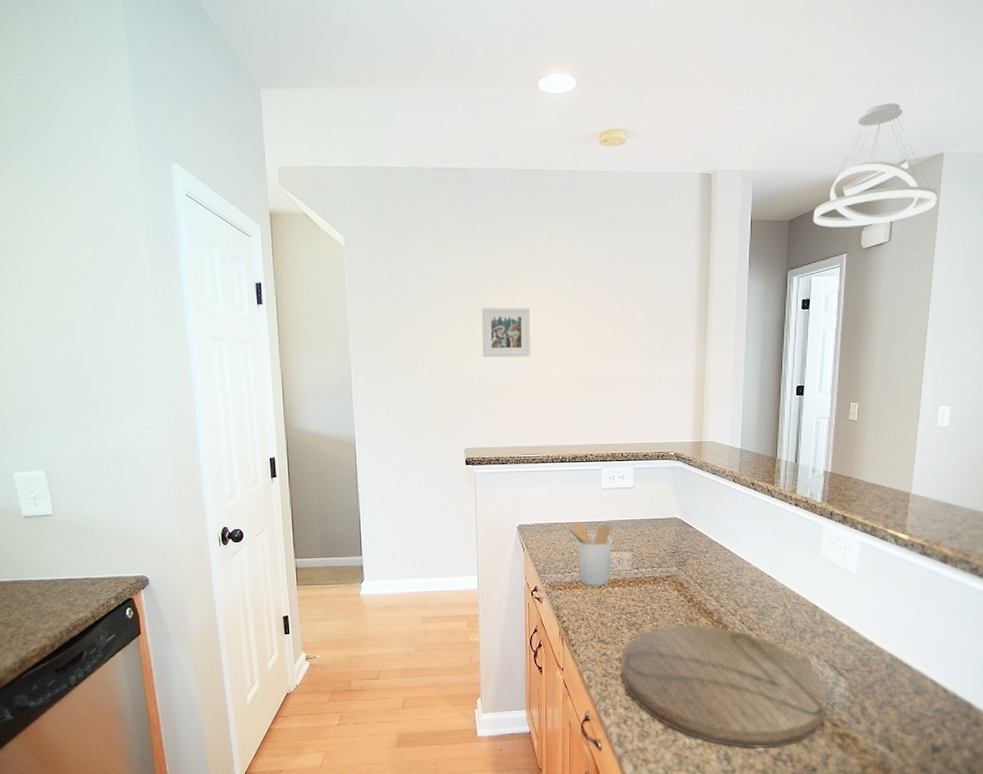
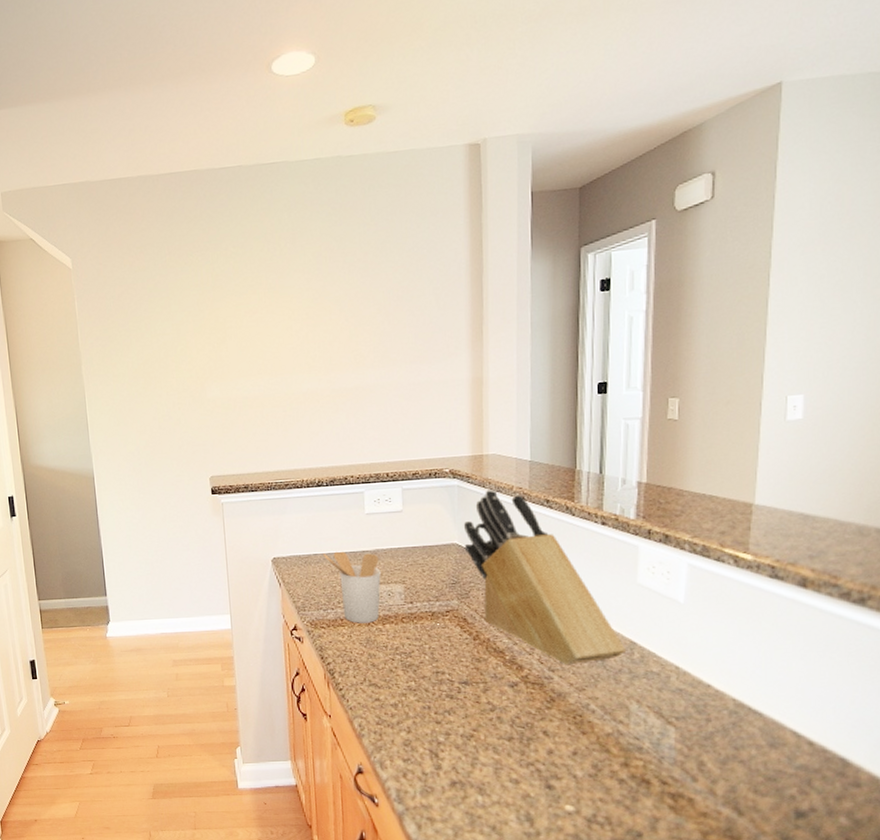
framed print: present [481,307,531,358] -> none [220,316,277,376]
cutting board: present [620,624,828,749] -> none [396,665,654,810]
knife block: none [683,472,810,625] -> present [463,490,627,666]
pendant light: present [813,103,937,227] -> none [610,28,775,191]

